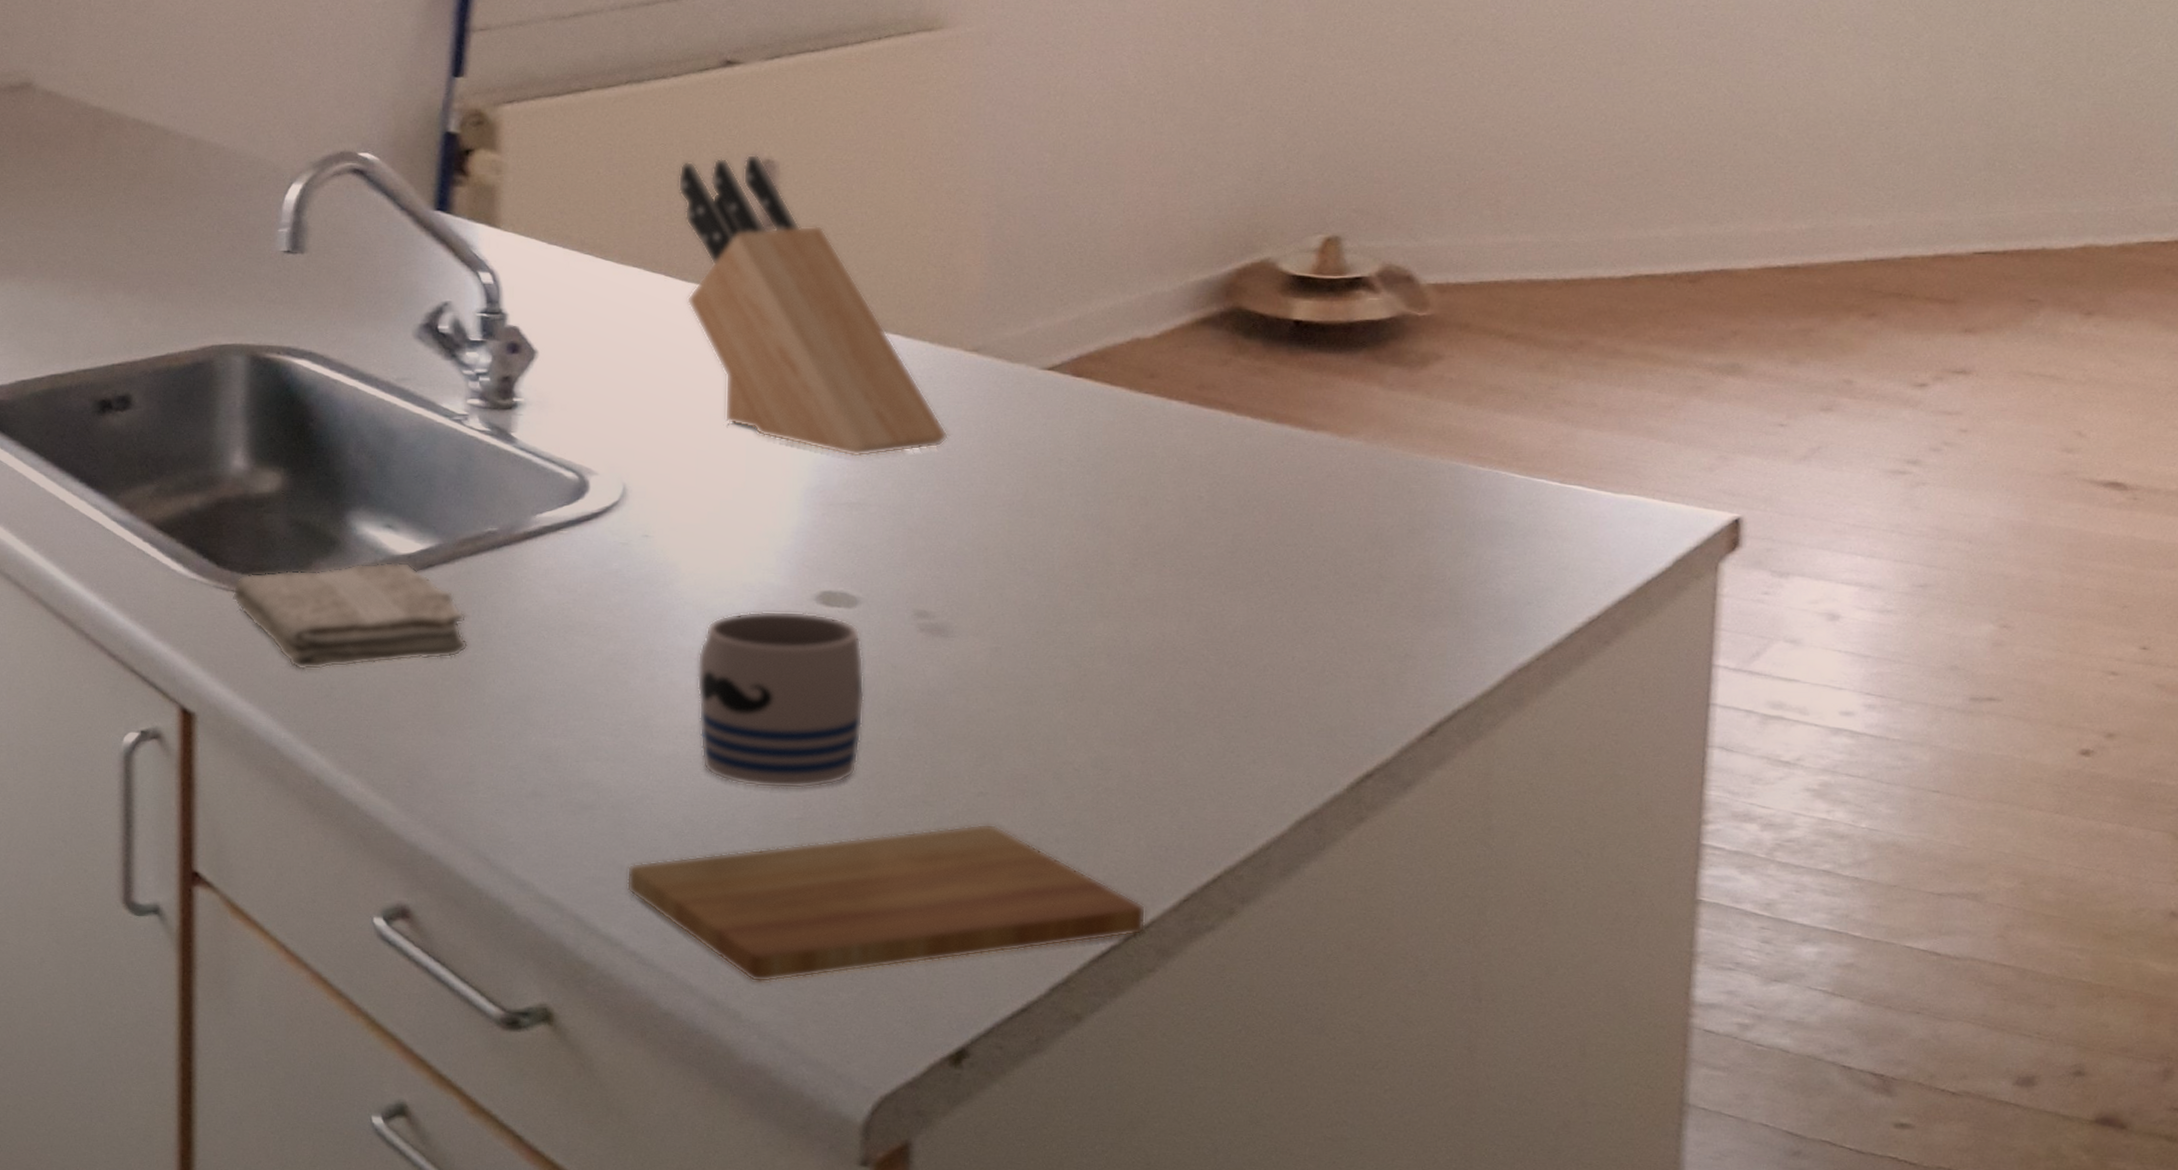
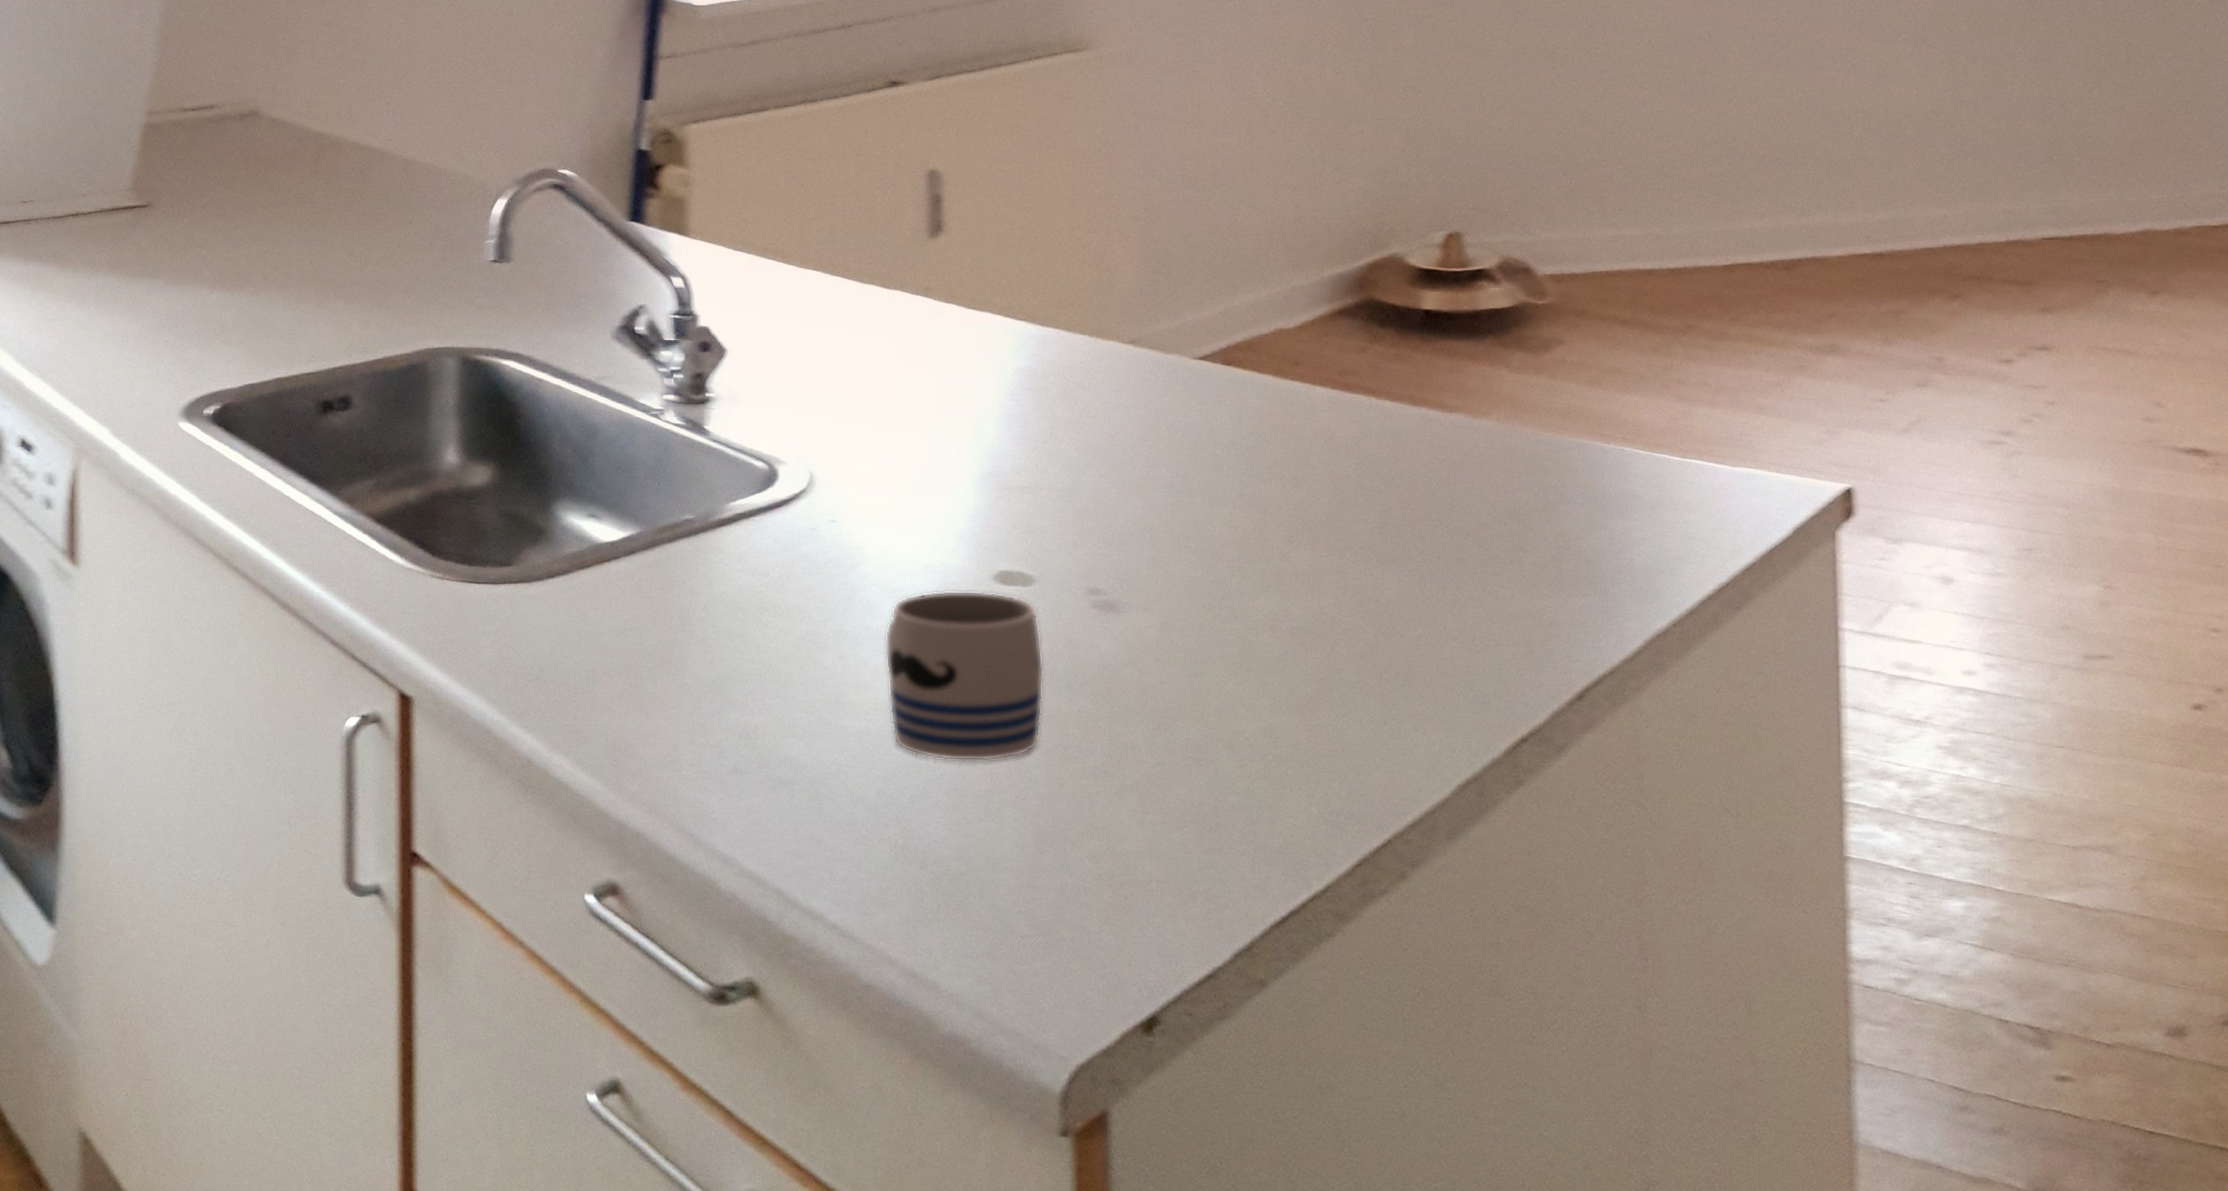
washcloth: present [232,562,469,670] -> none [446,549,670,654]
cutting board: present [626,823,1146,983] -> none [825,793,1322,953]
knife block: present [678,154,948,458] -> none [851,165,1110,444]

